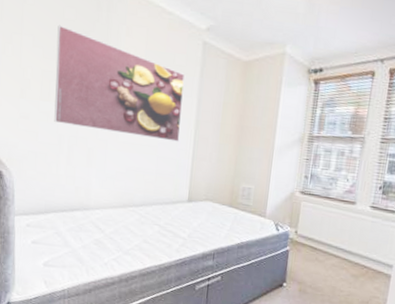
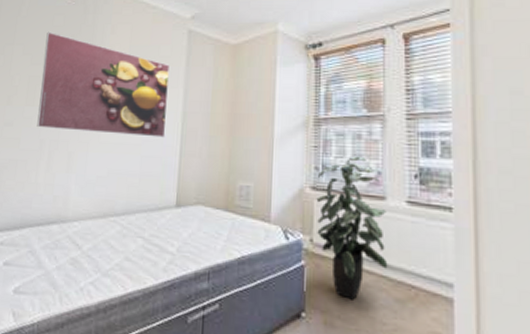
indoor plant: none [301,169,357,275] -> present [316,156,388,300]

